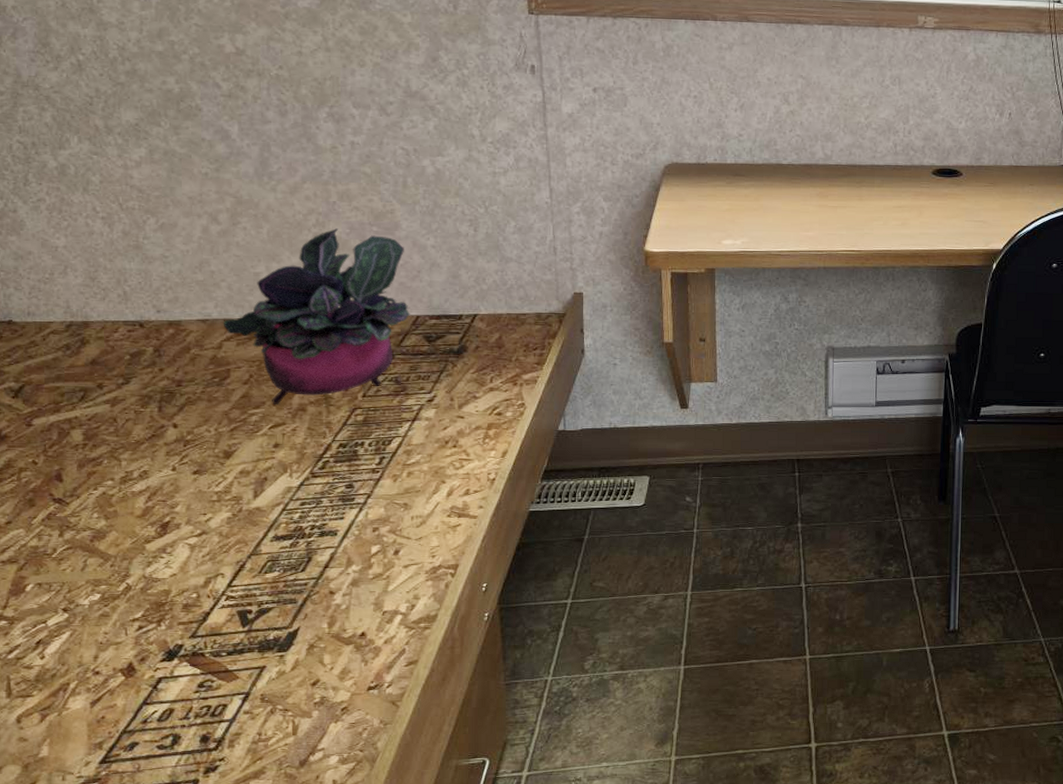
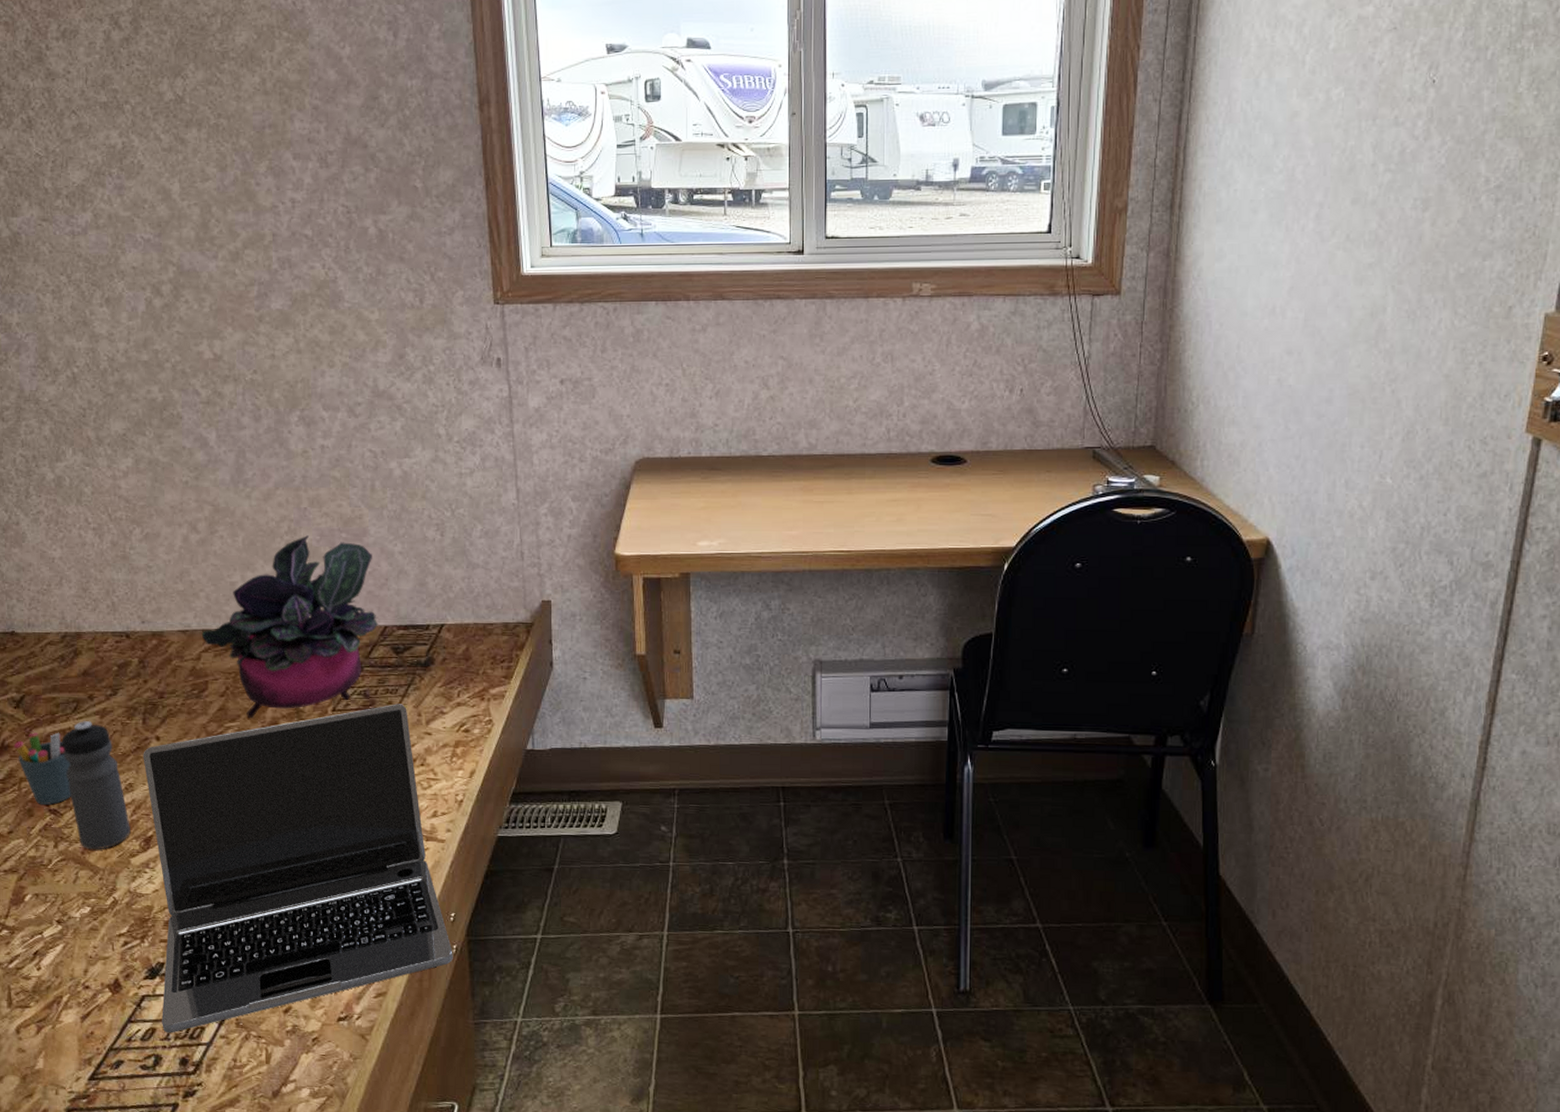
pen holder: none [12,421,78,494] -> present [13,732,71,805]
water bottle: none [67,410,145,537] -> present [62,721,130,850]
laptop: none [159,389,485,712] -> present [143,704,453,1033]

